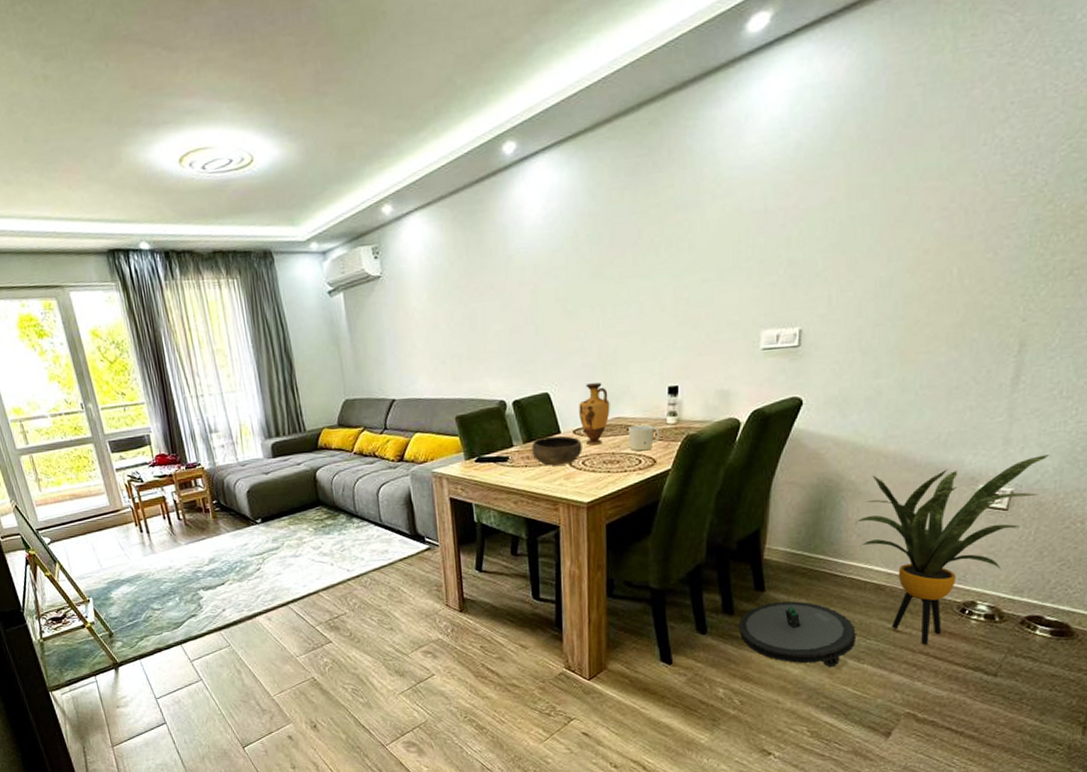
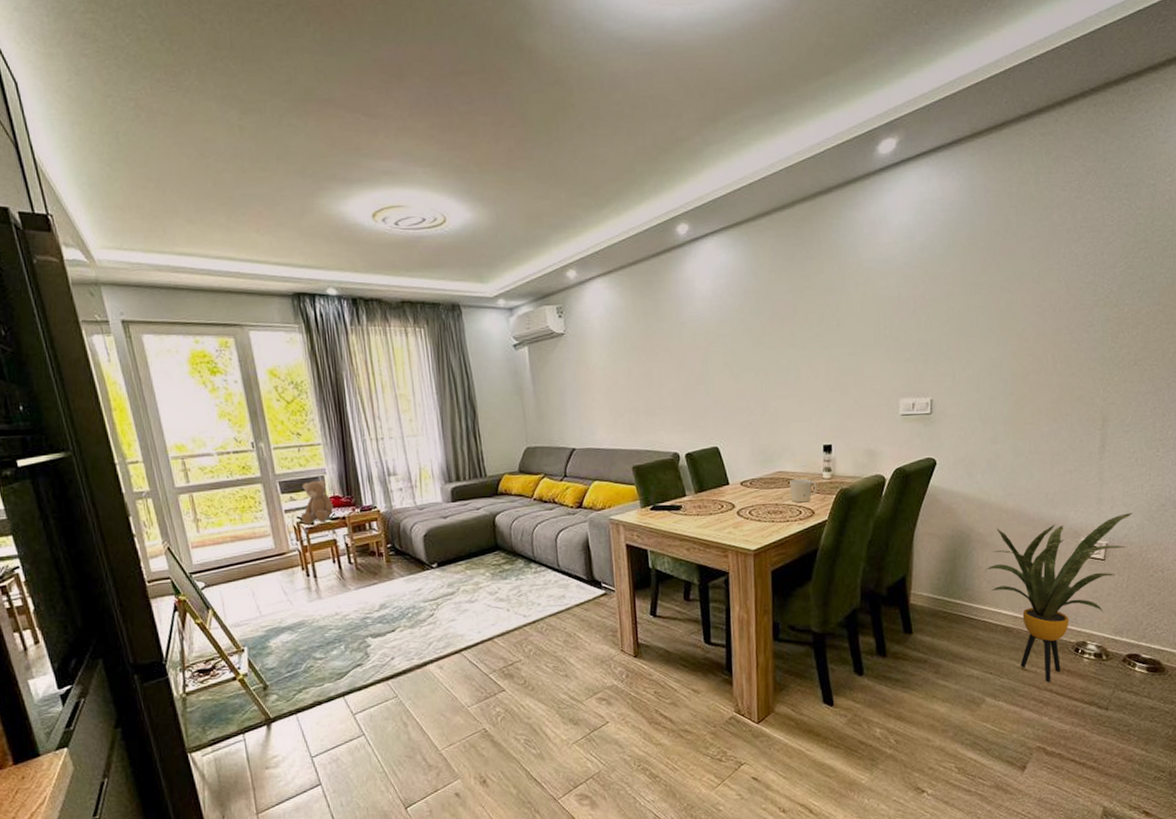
teddy bear: none [129,438,162,483] -> present [301,480,335,525]
bowl: present [532,435,582,466] -> none [703,487,749,515]
vase: present [579,382,610,445] -> none [745,439,773,497]
robot vacuum: present [739,601,857,668] -> none [891,643,992,706]

